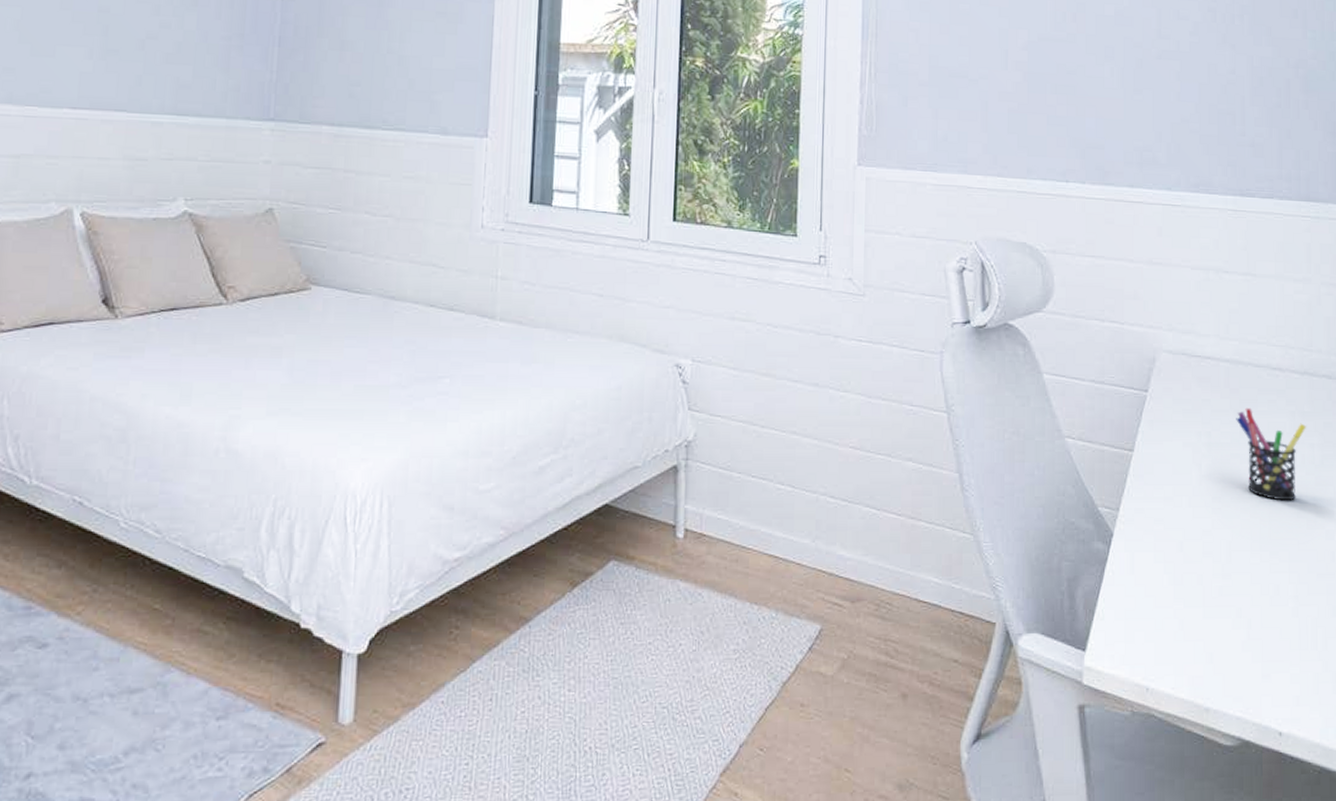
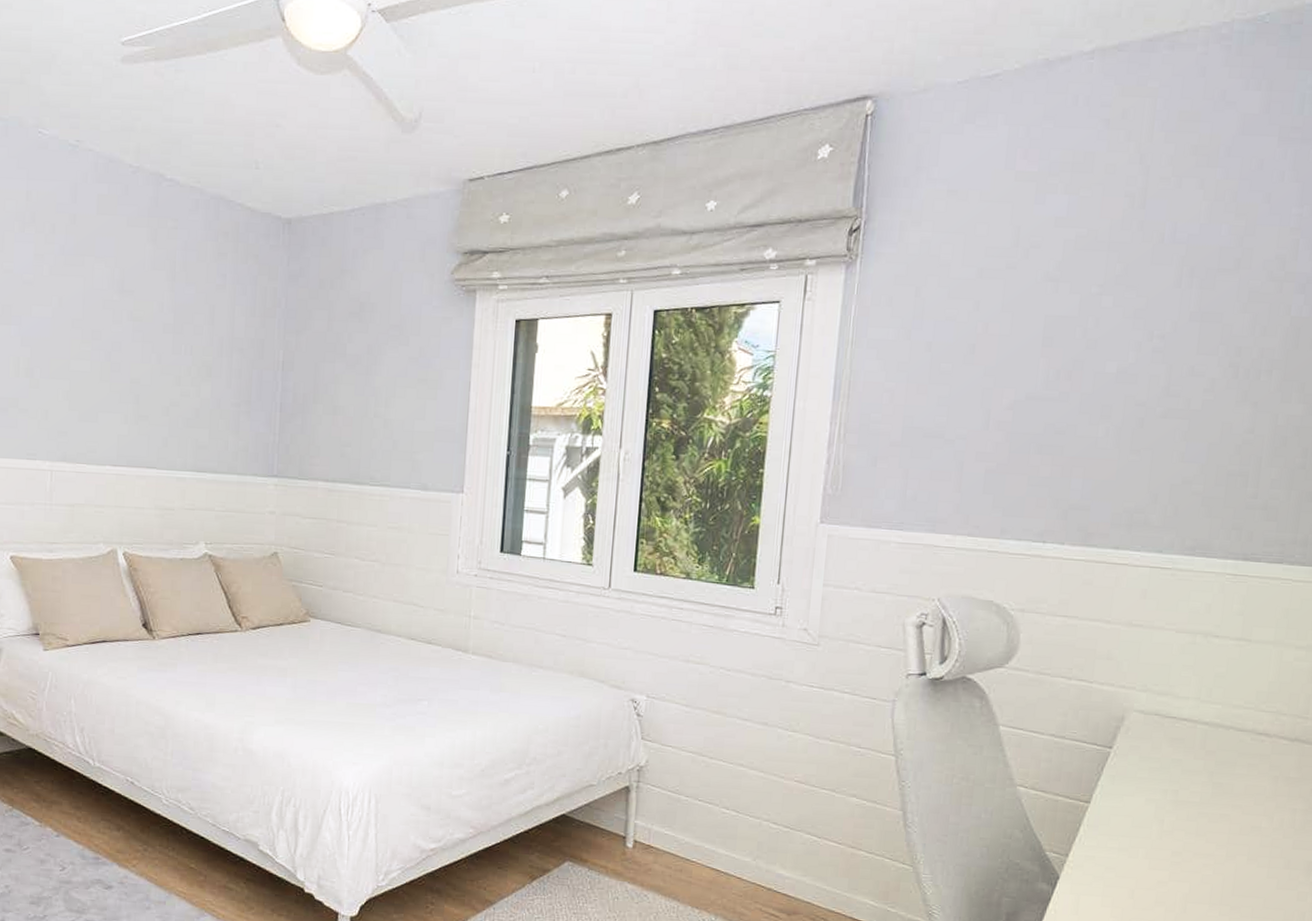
pen holder: present [1236,407,1307,501] -> none [1208,769,1291,861]

